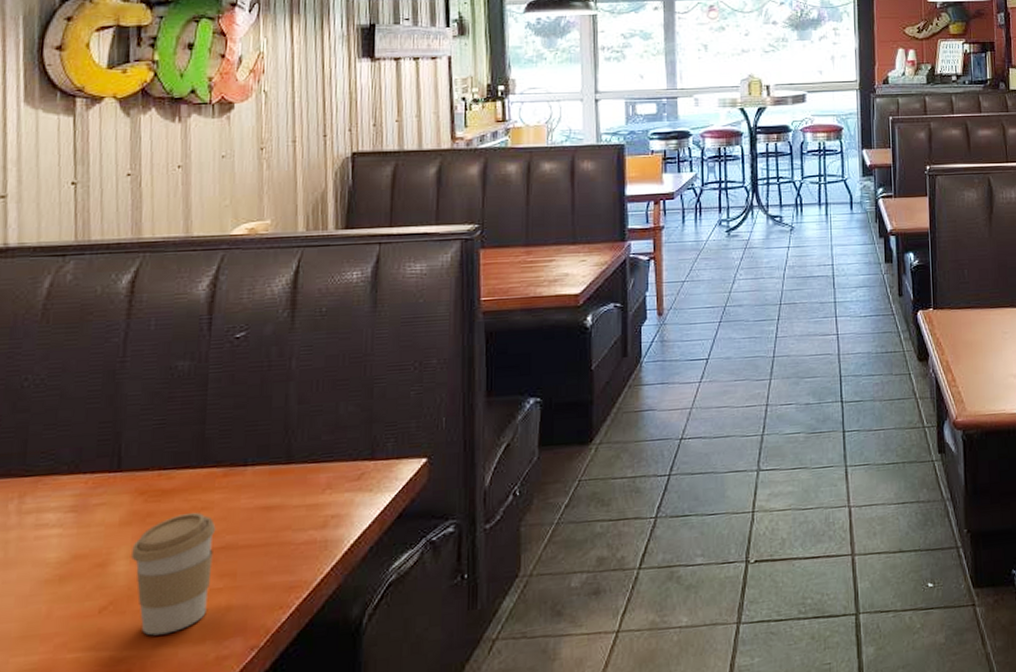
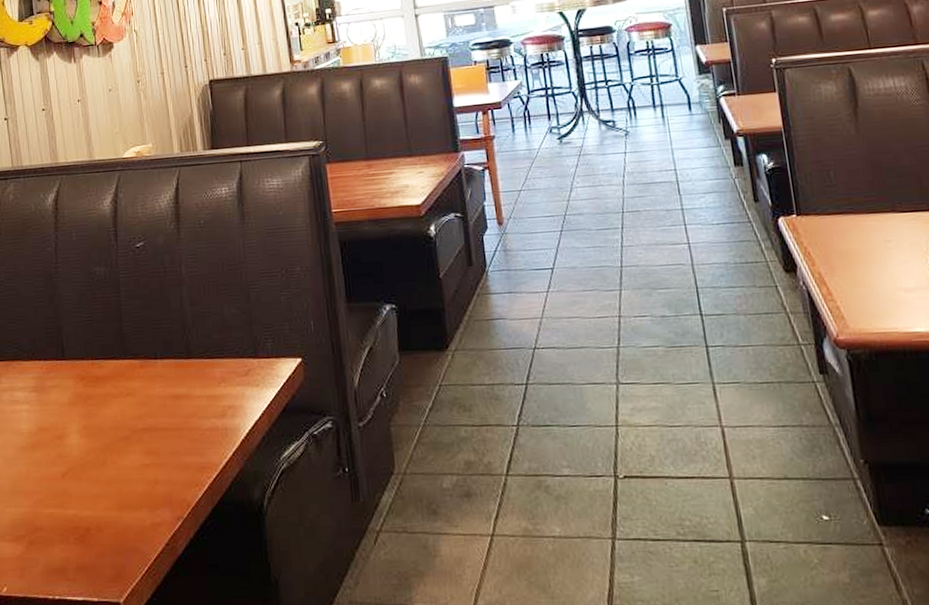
coffee cup: present [131,512,216,636] -> none [80,397,141,500]

